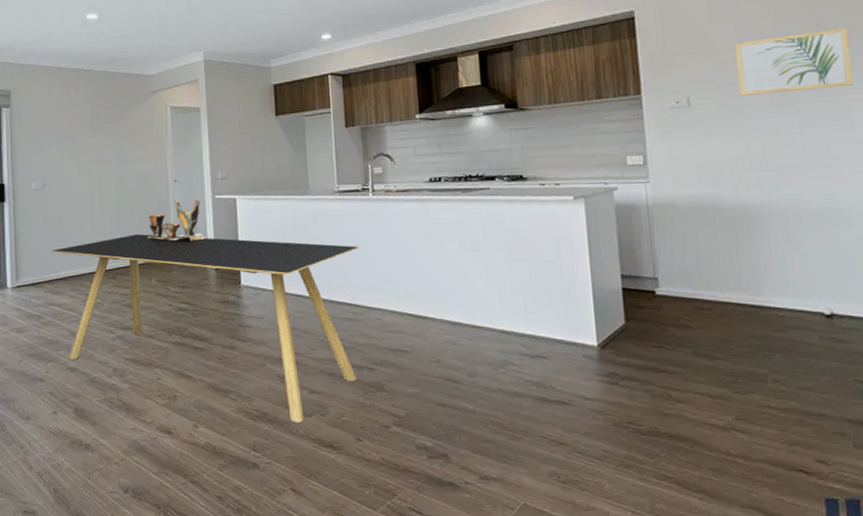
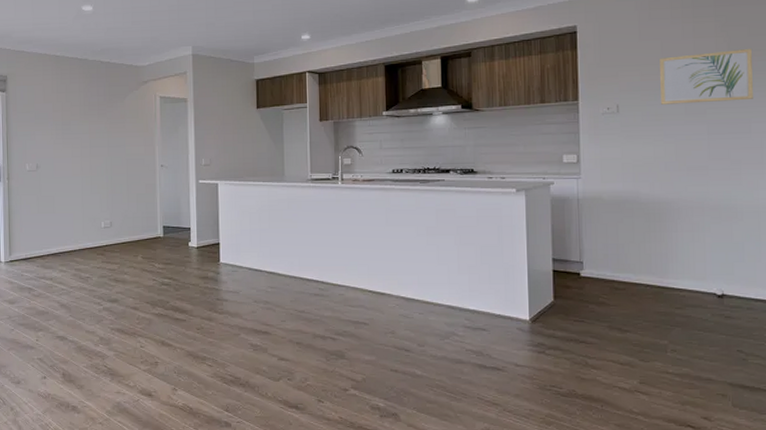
dining table: present [51,234,360,423] -> none [43,214,328,386]
pottery: present [147,200,206,241] -> none [135,183,189,222]

